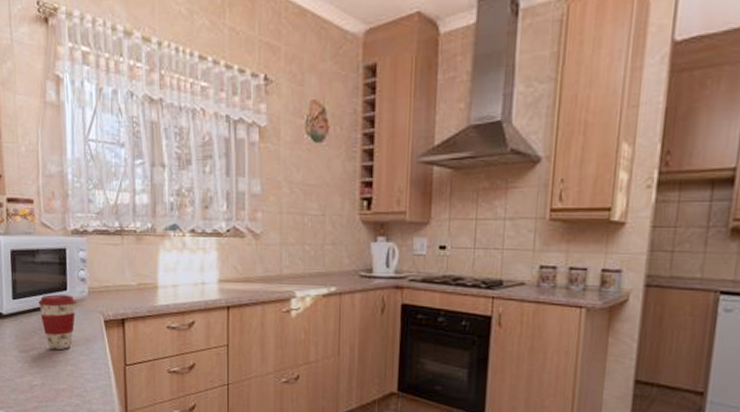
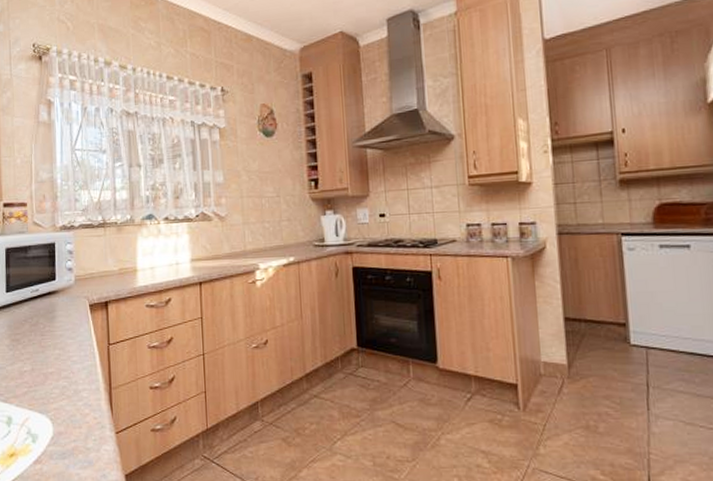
coffee cup: present [38,294,76,350] -> none [29,284,64,336]

